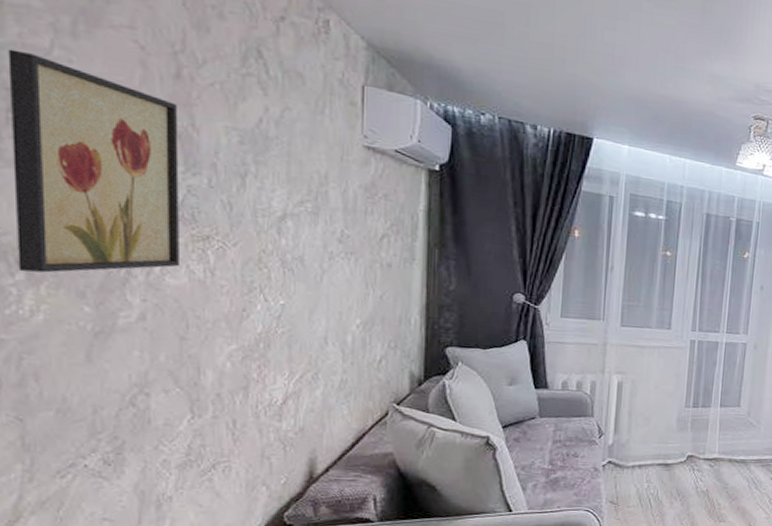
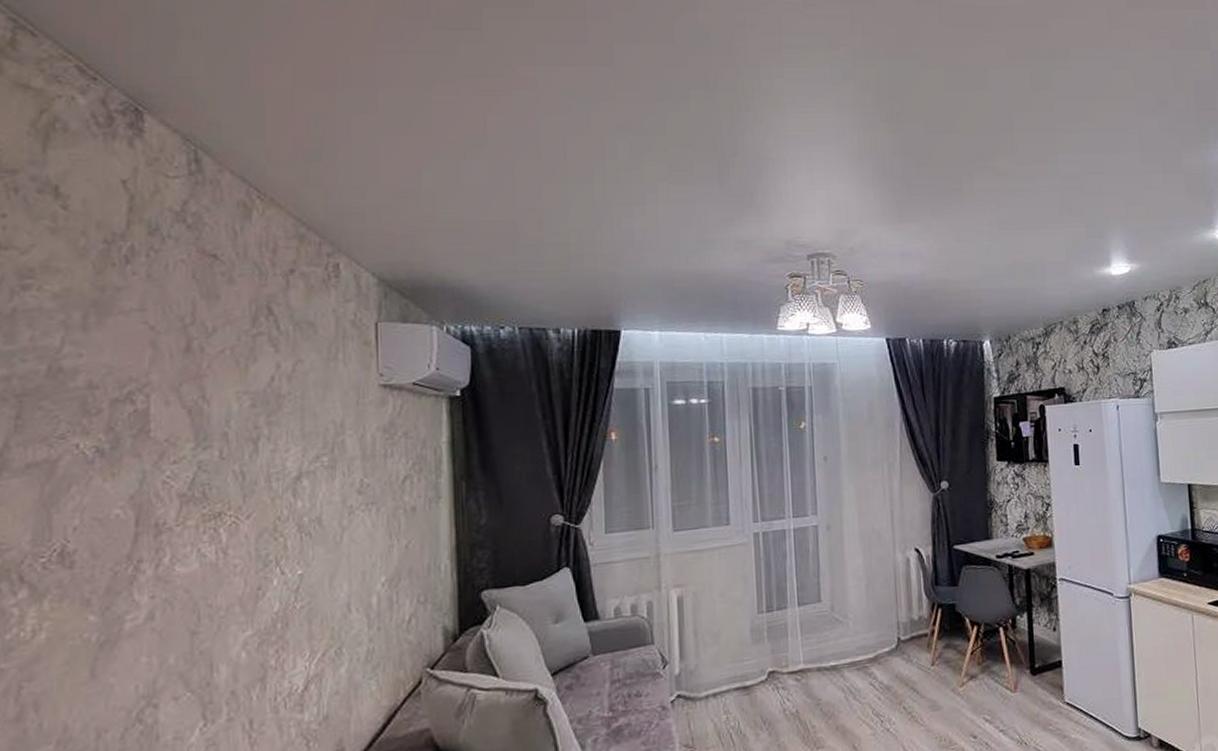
wall art: present [8,49,179,273] -> none [18,354,190,587]

